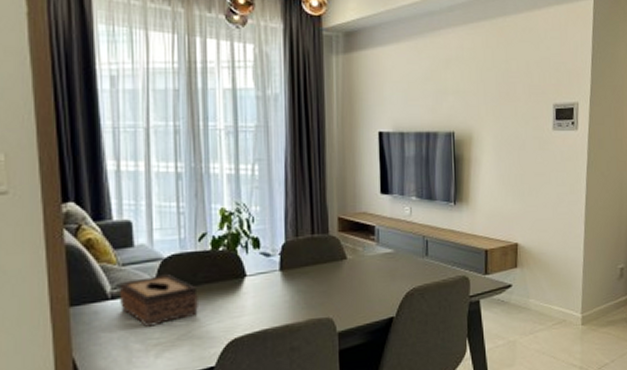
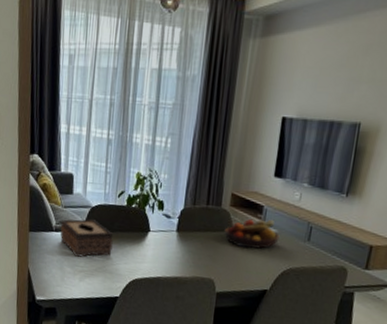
fruit bowl: none [336,239,397,276] -> present [224,219,280,249]

